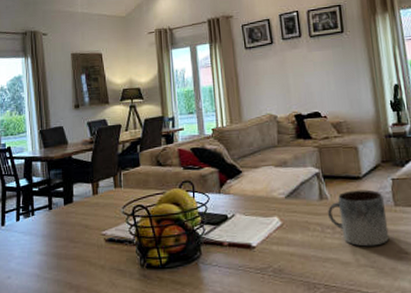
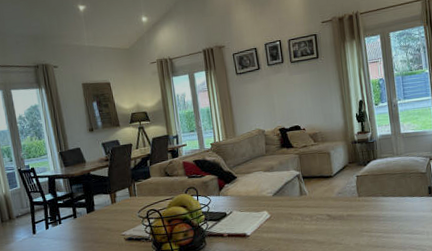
mug: present [328,189,389,247] -> none [306,185,354,229]

